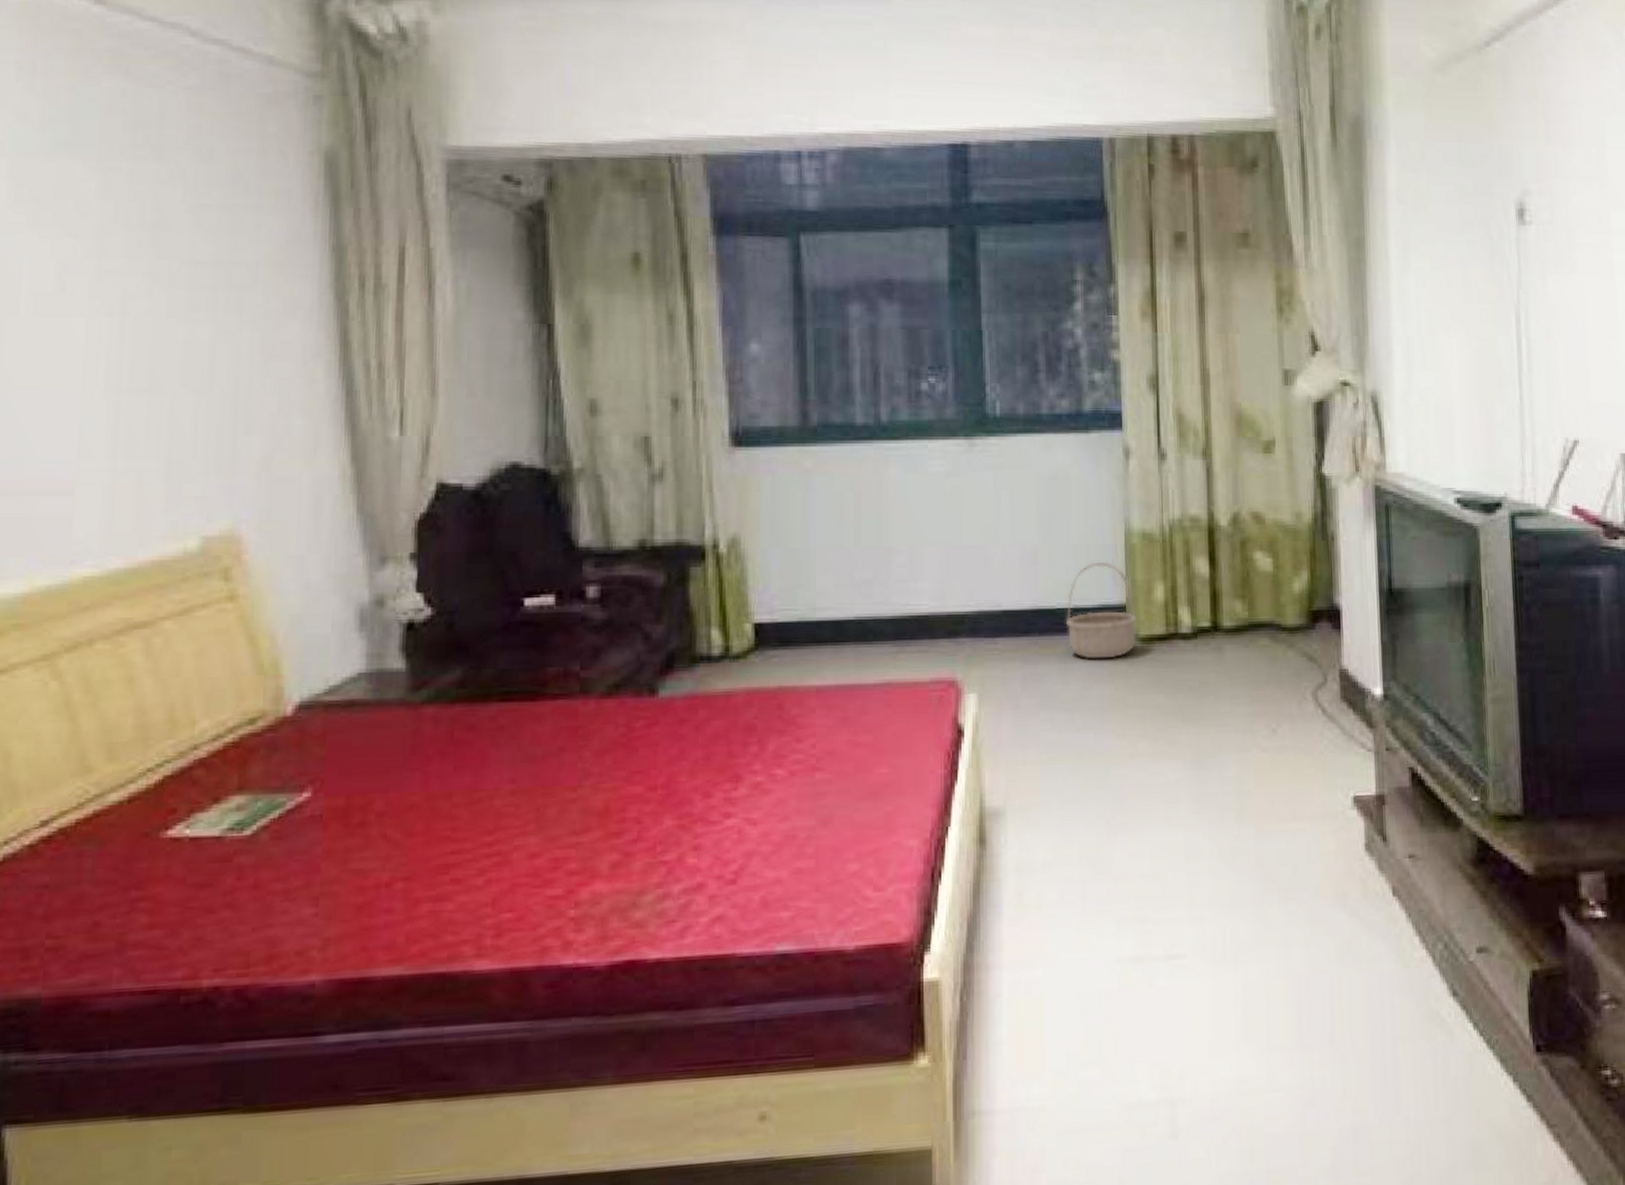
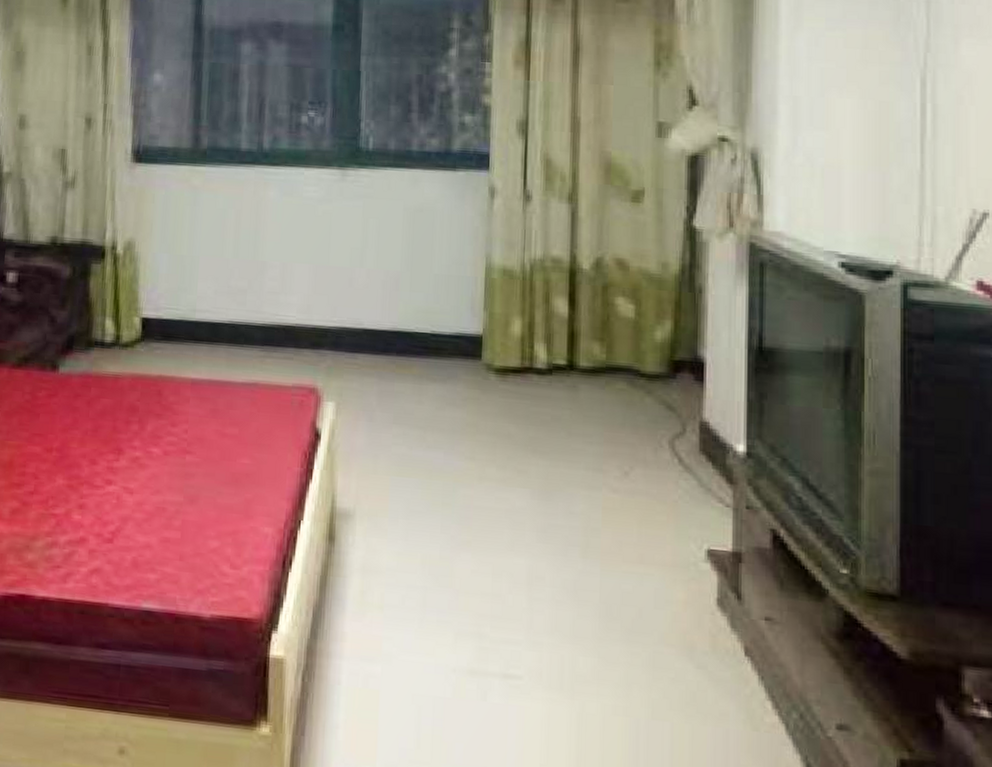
basket: present [1065,561,1138,660] -> none [422,292,494,385]

